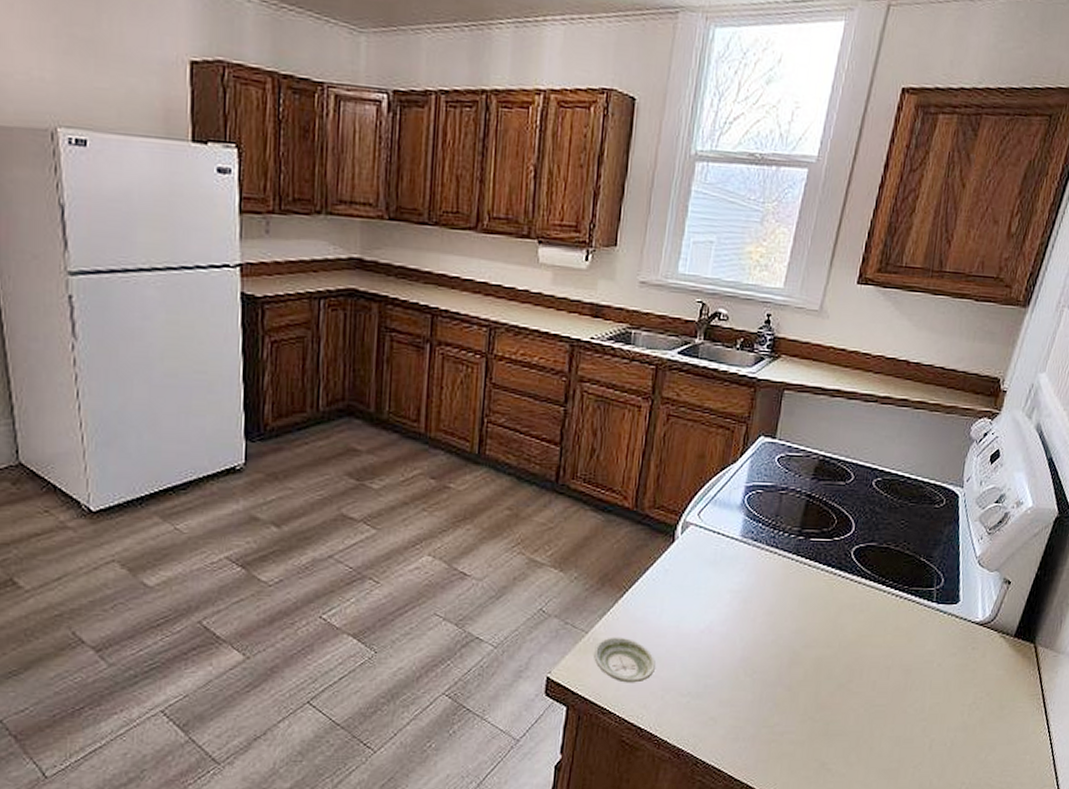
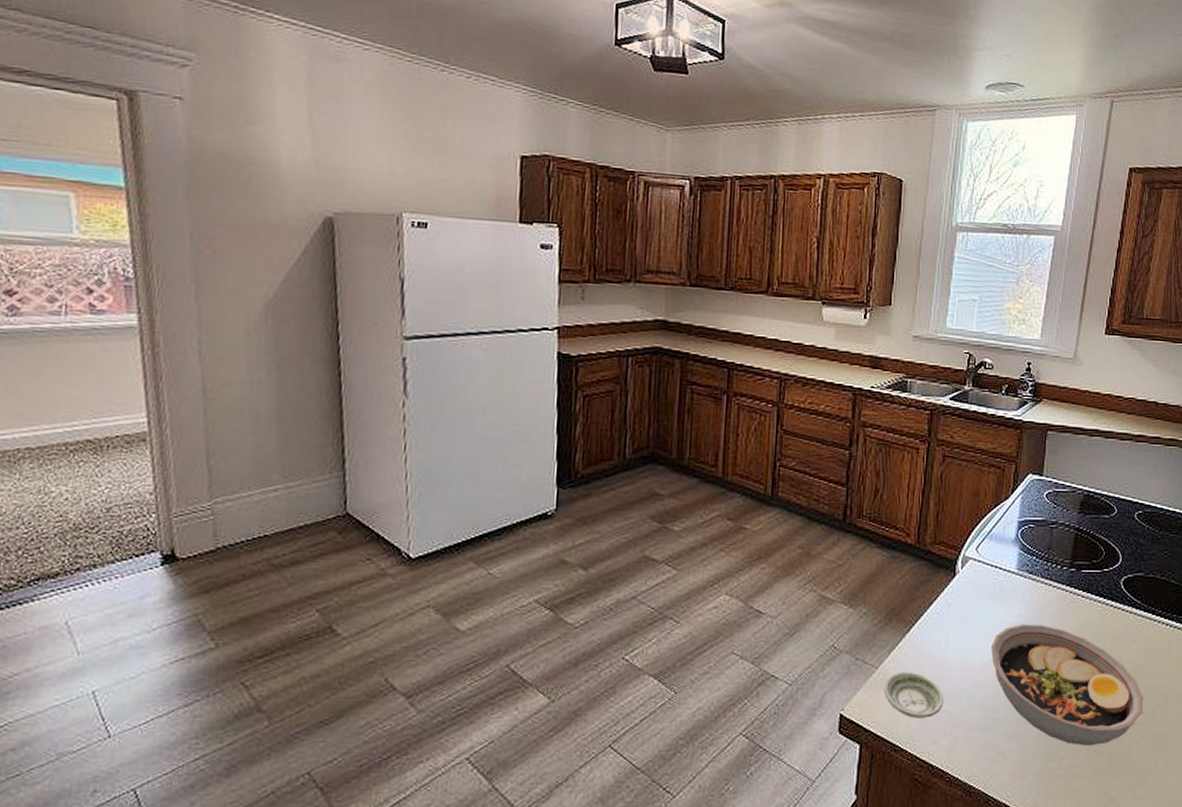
bowl: none [708,592,866,713] -> present [991,624,1144,746]

